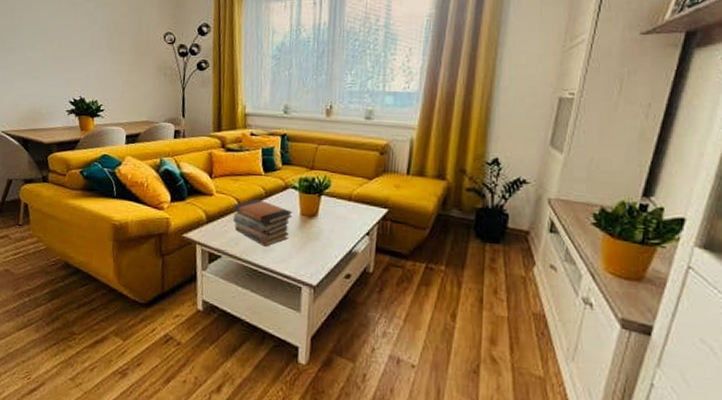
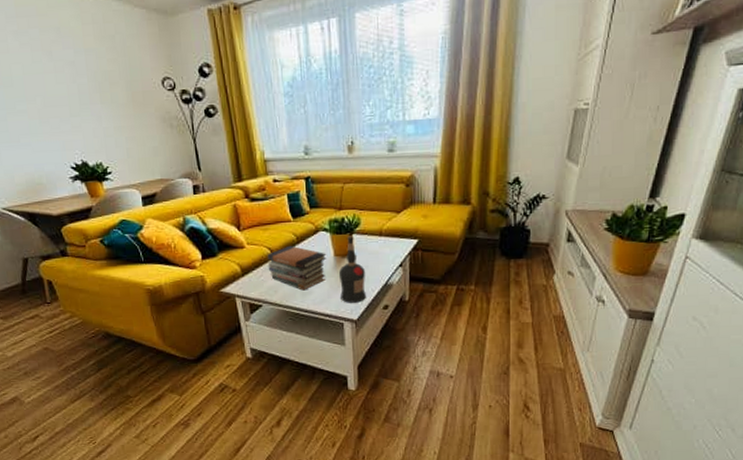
liquor bottle: none [302,196,330,268] -> present [339,235,366,303]

